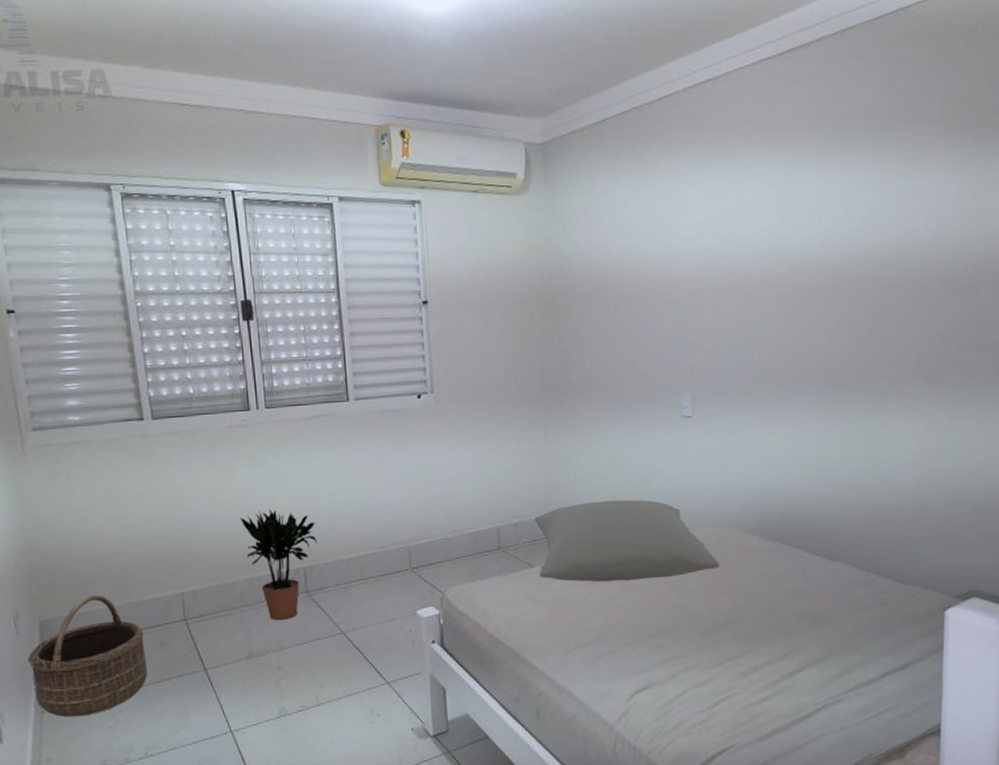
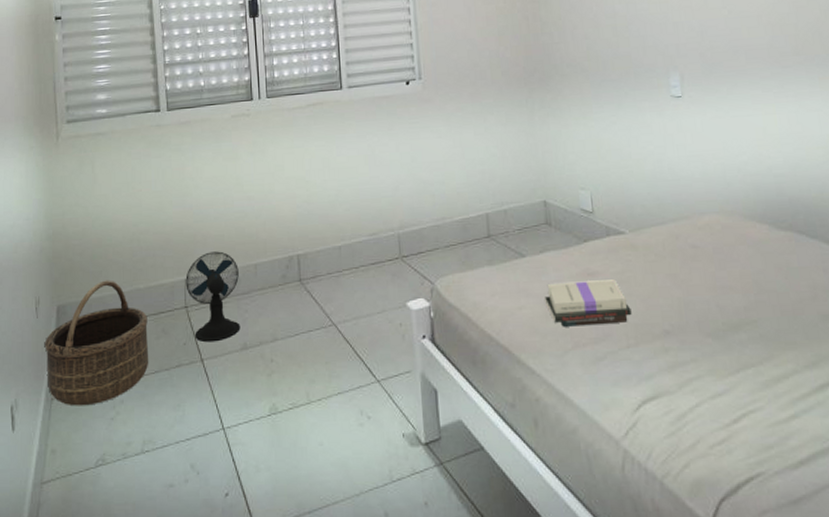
fan: none [183,564,245,653] -> present [185,251,241,343]
potted plant: present [240,509,317,620] -> none [240,195,311,309]
pillow: present [534,499,720,583] -> none [524,184,727,275]
books: none [550,587,631,630] -> present [544,279,632,327]

